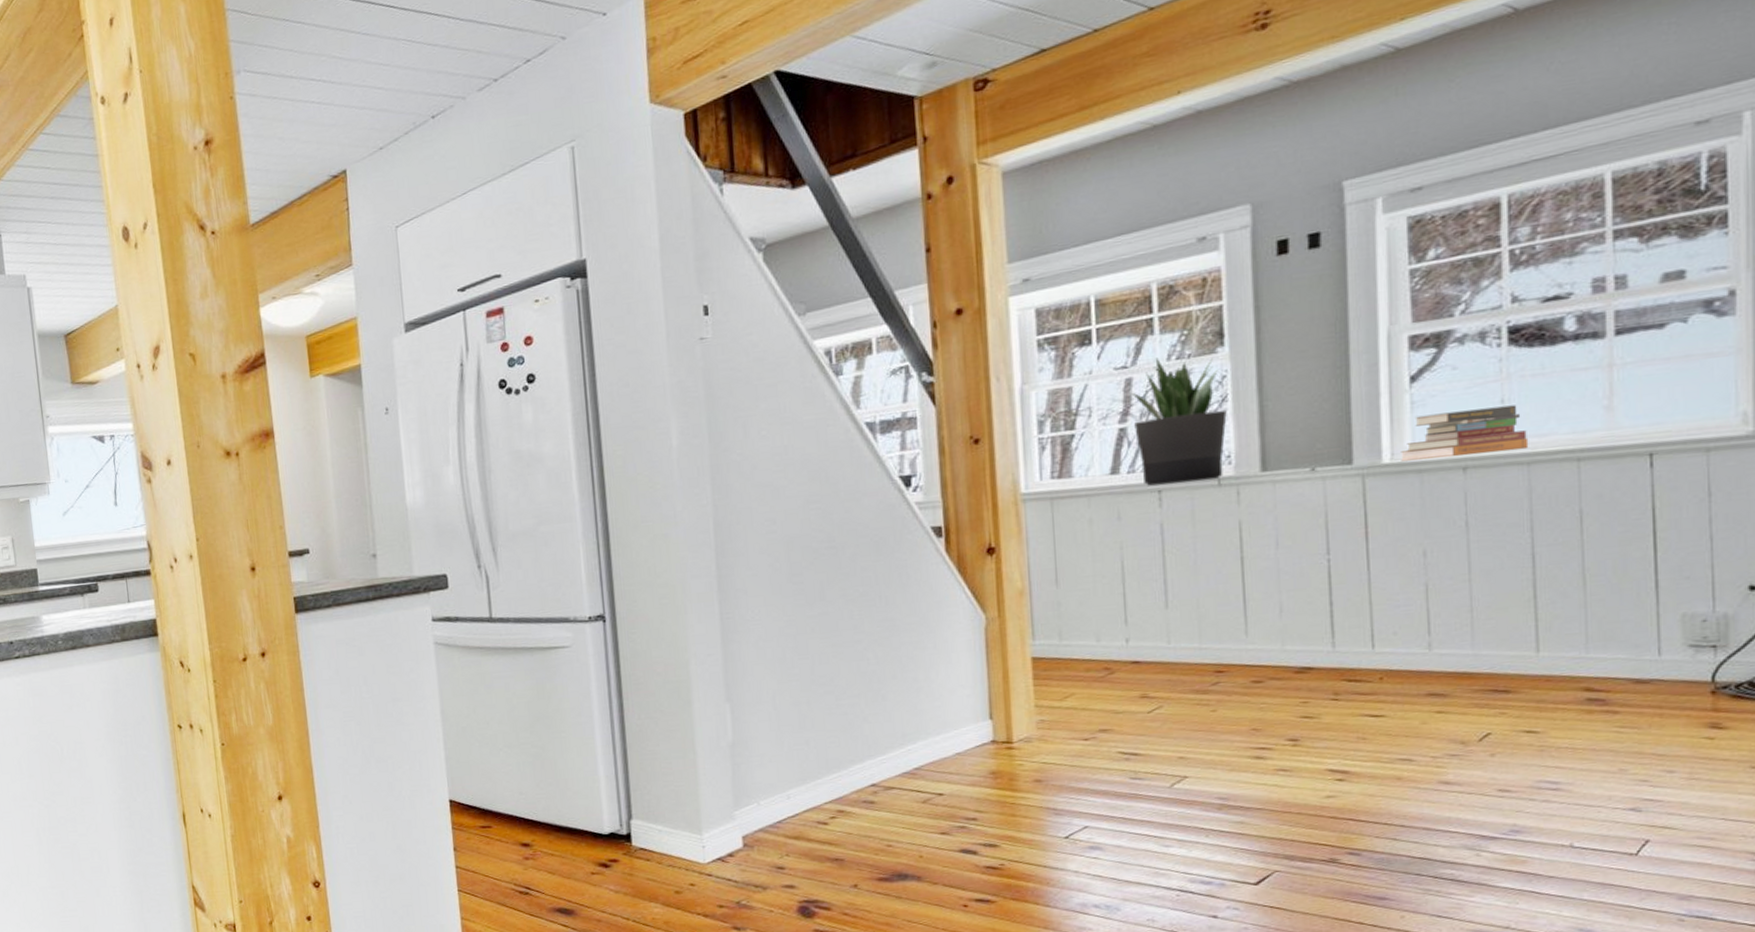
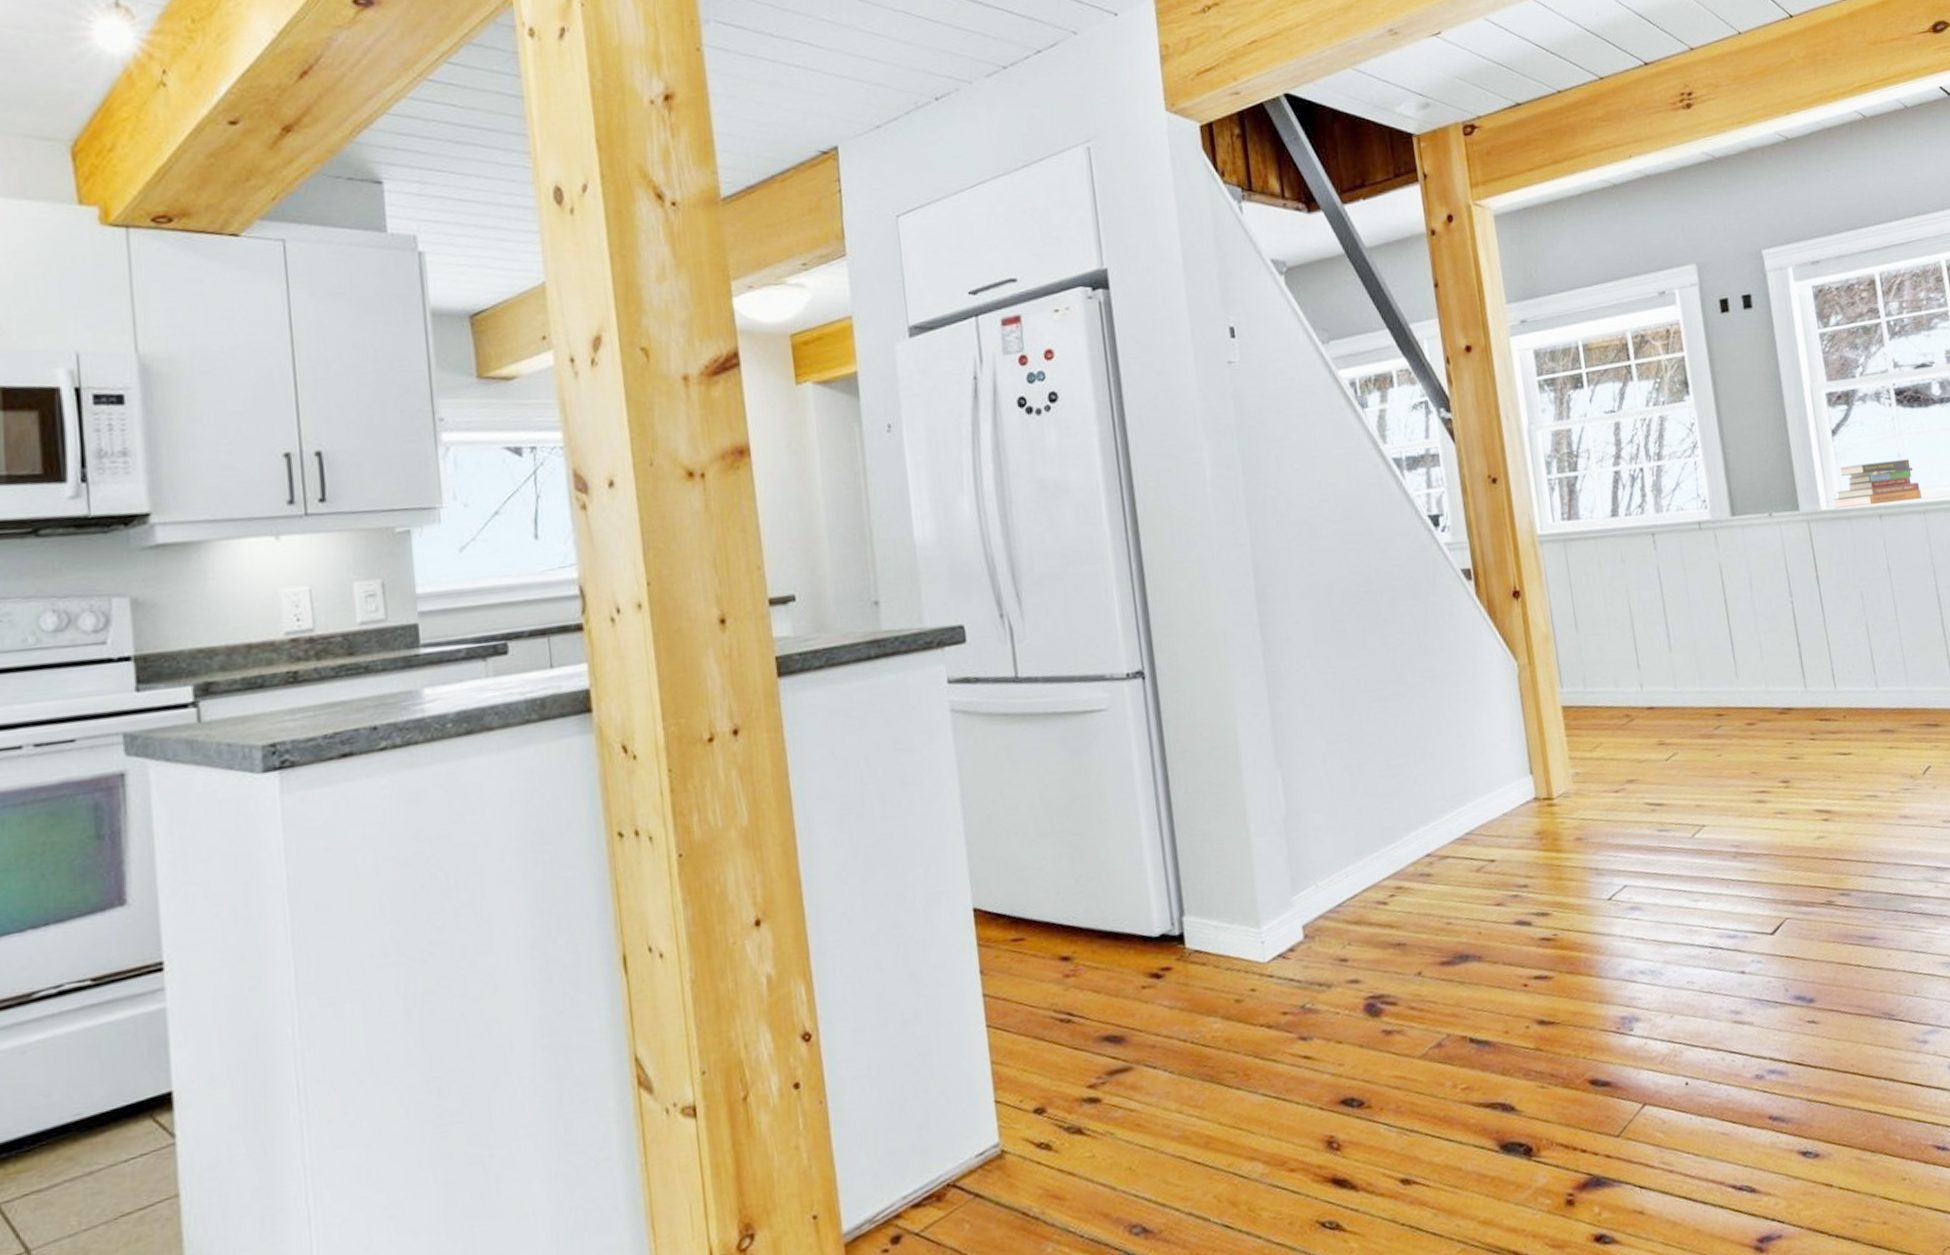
planter: present [1131,358,1227,486] -> none [1620,403,1702,529]

